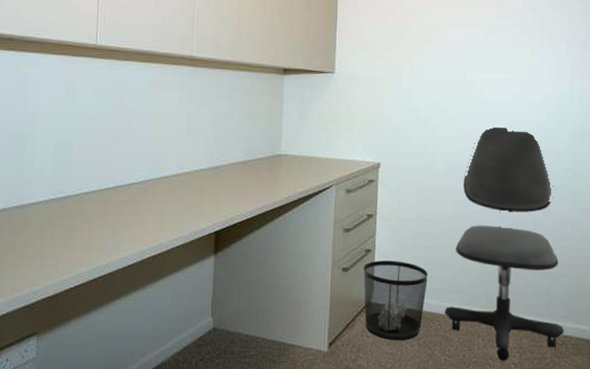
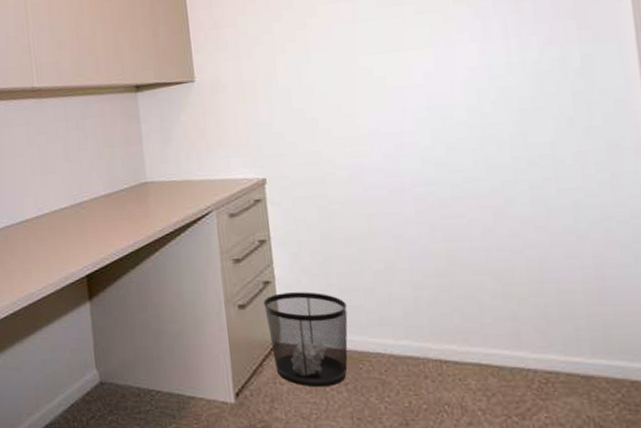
office chair: present [445,127,564,361] -> none [375,116,547,407]

